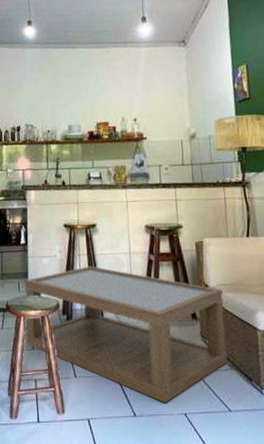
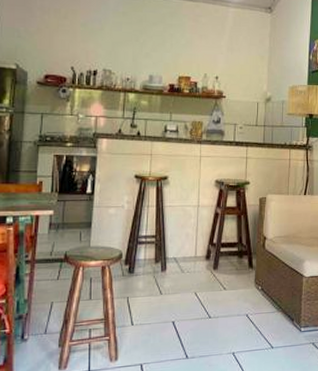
coffee table: present [25,266,227,404] -> none [82,217,278,345]

